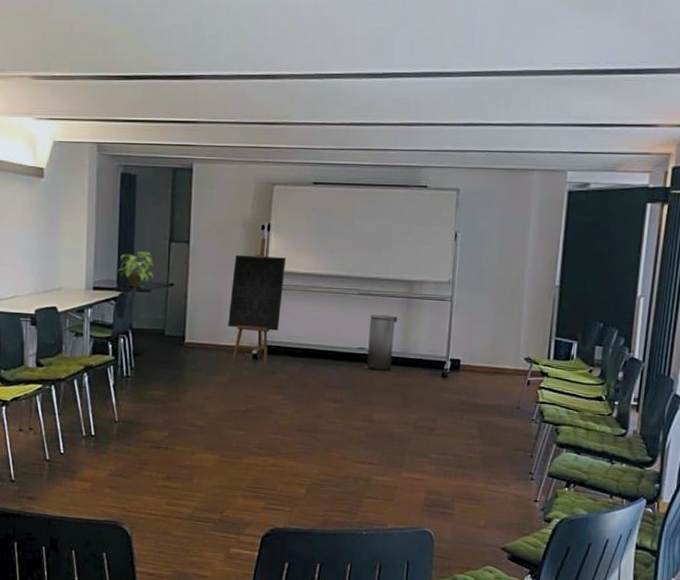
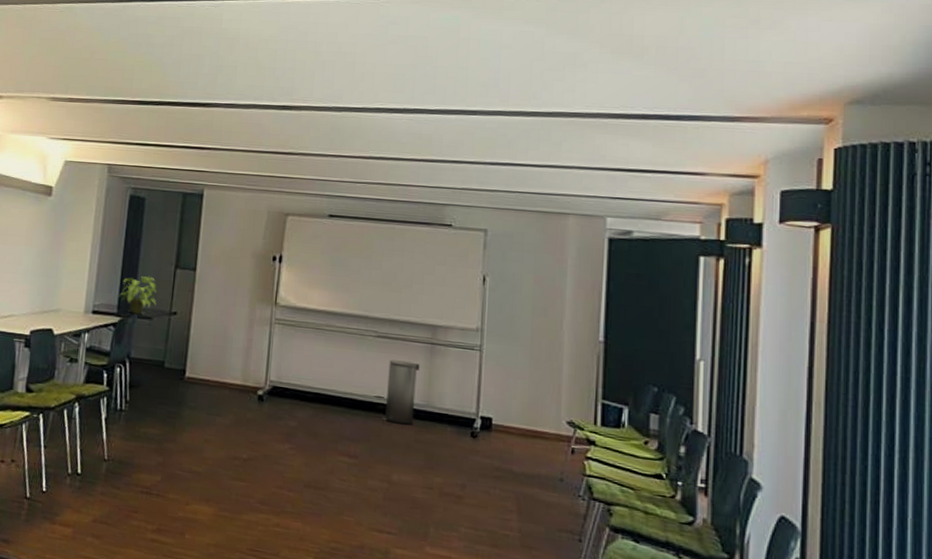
easel: present [228,238,286,367] -> none [232,269,298,411]

